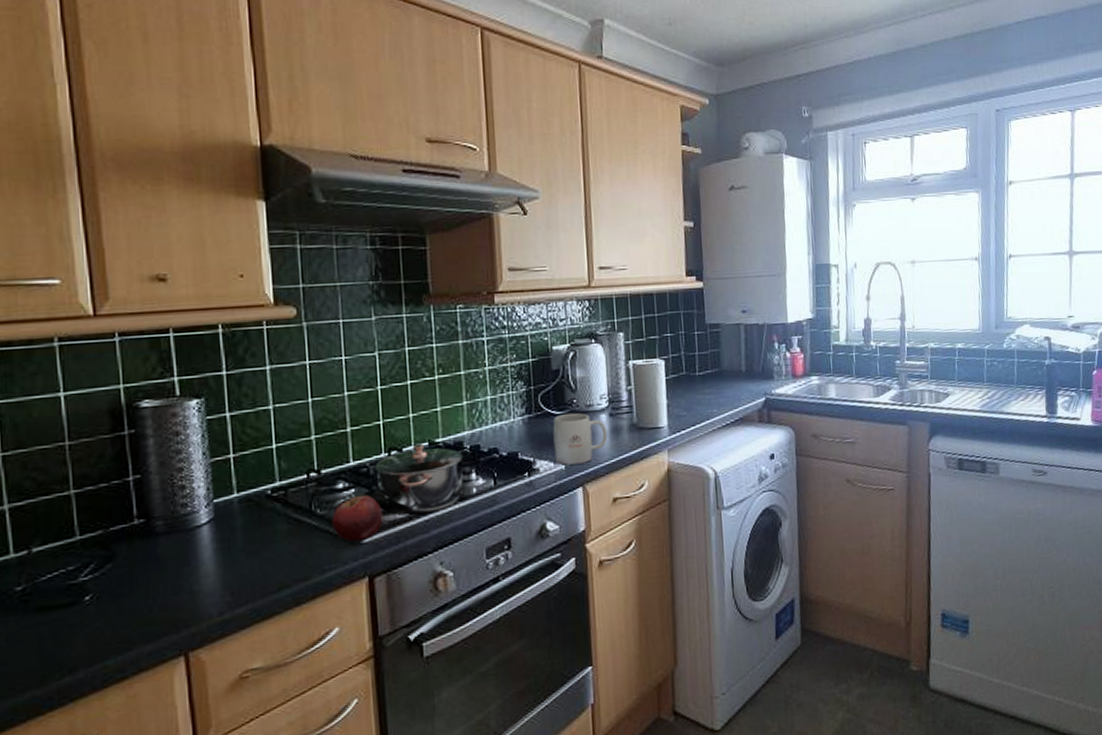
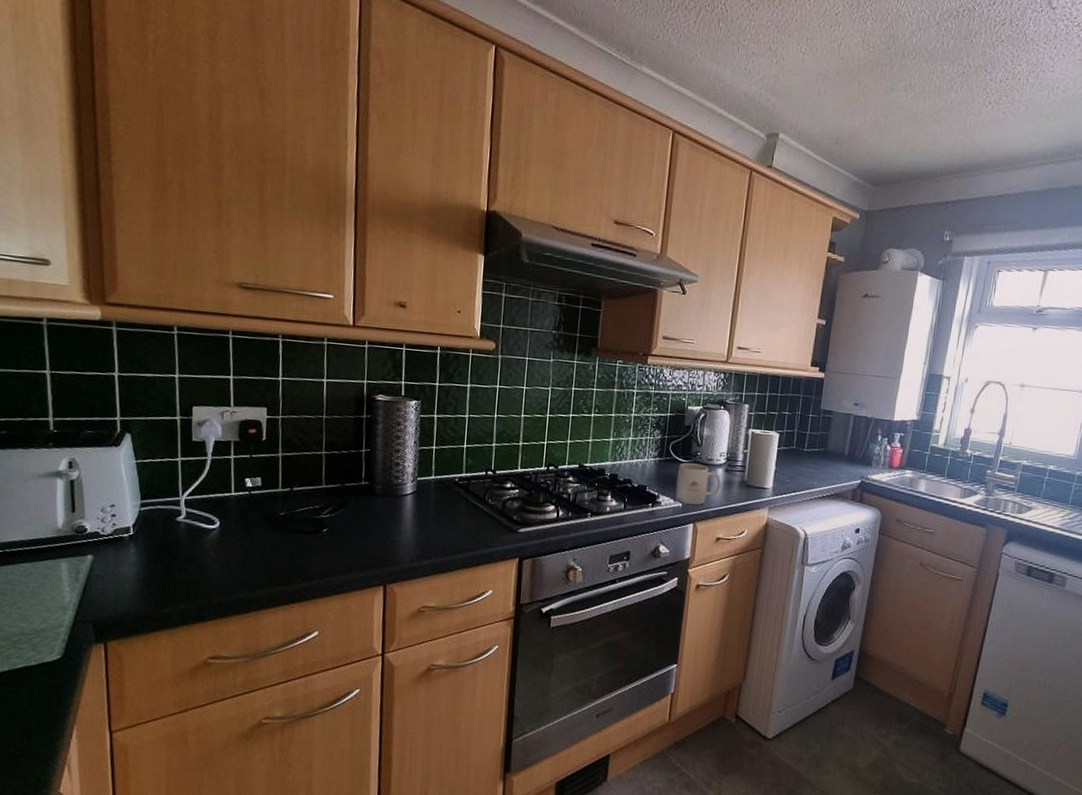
fruit: present [332,494,383,543] -> none [498,495,537,531]
cooking pot: present [375,443,464,516] -> none [534,464,604,520]

